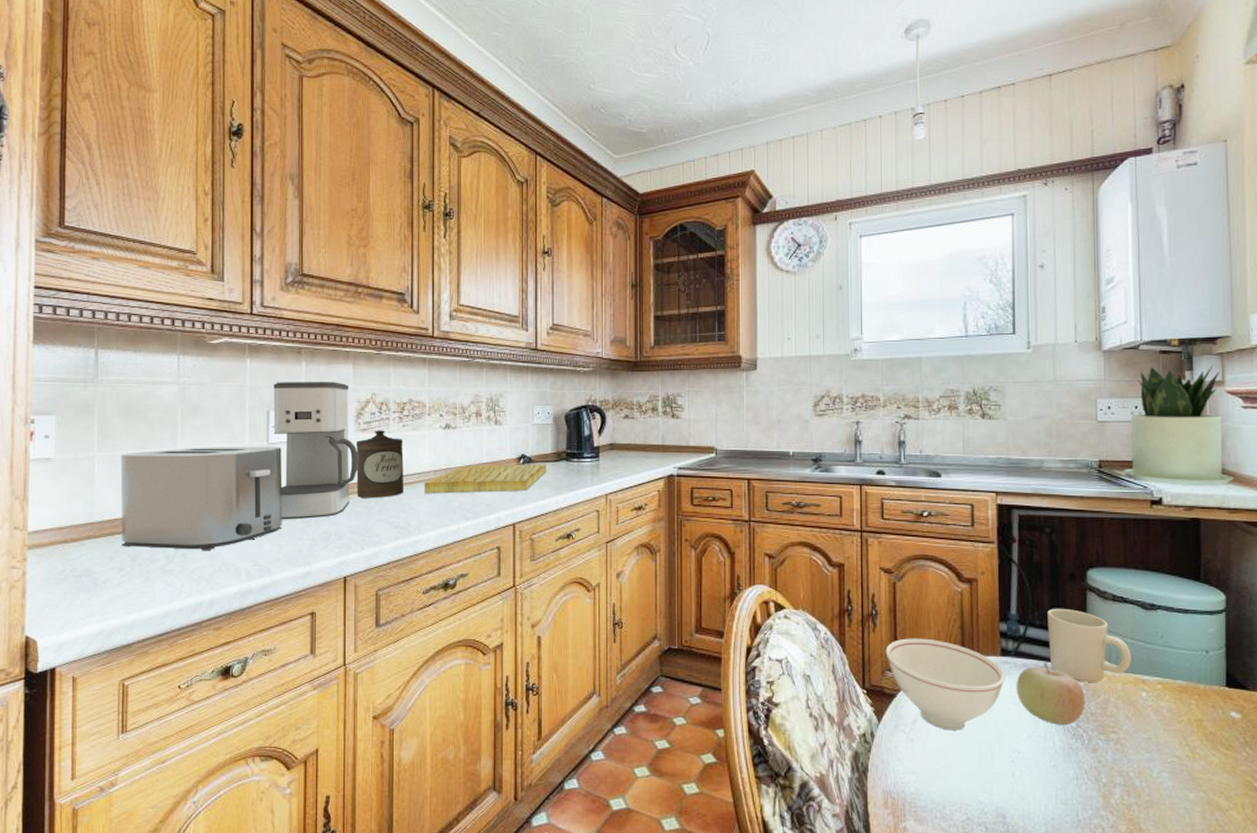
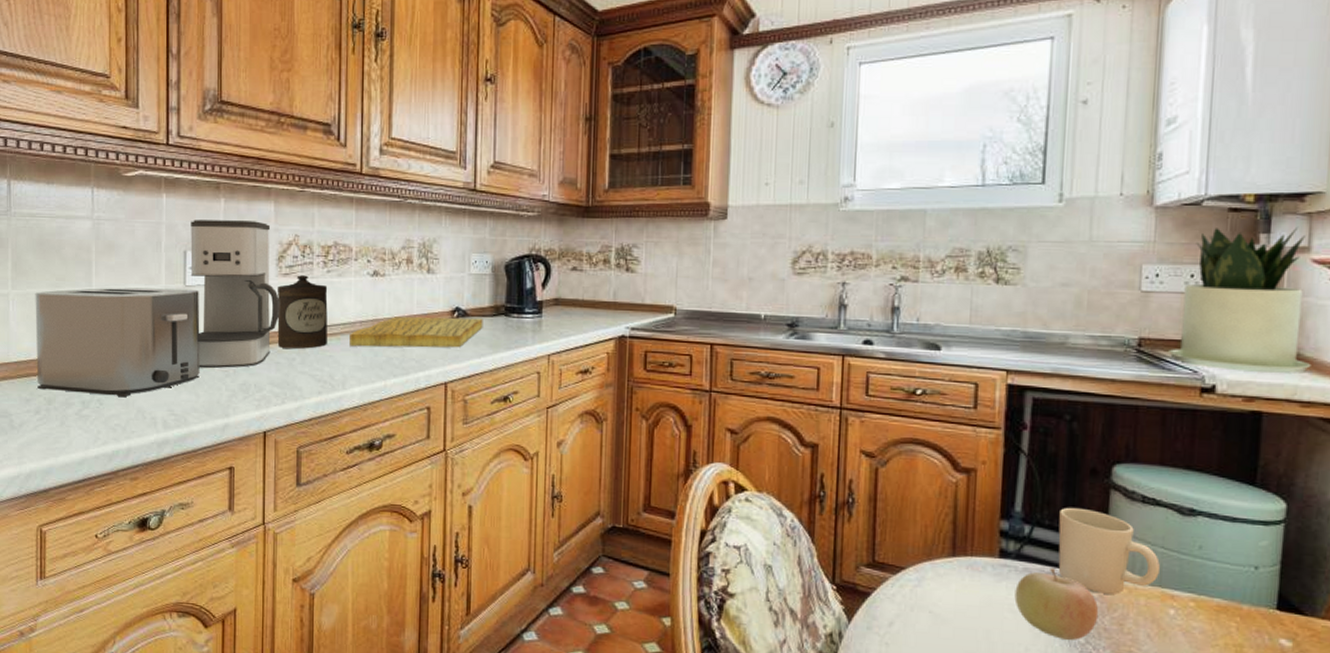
bowl: present [885,638,1005,730] -> none [861,531,1003,637]

